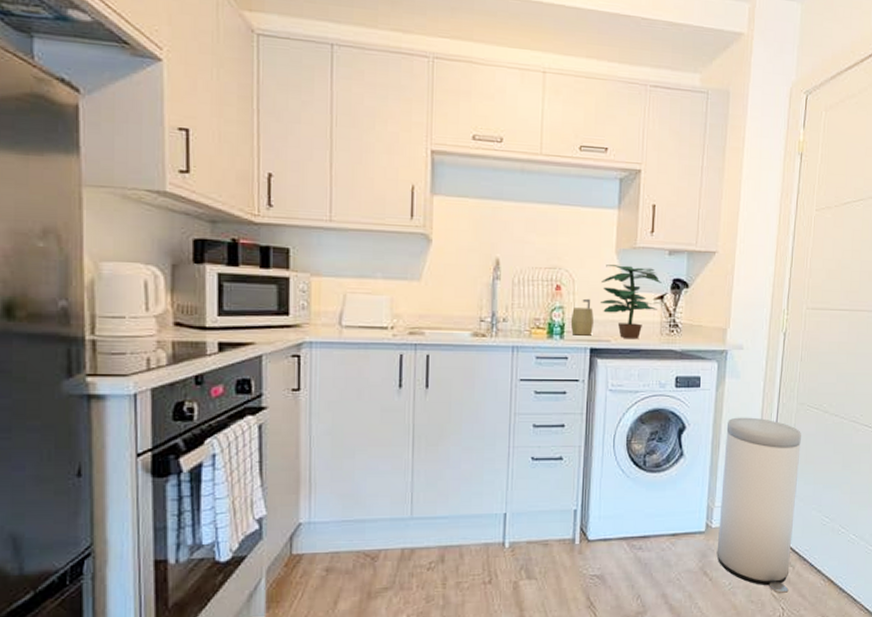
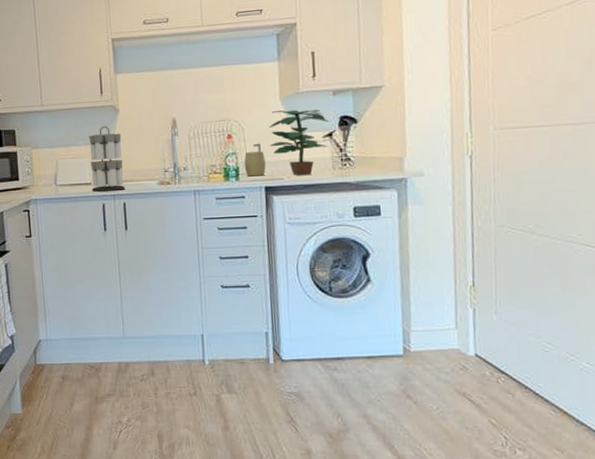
spice rack: none [387,257,432,341] -> present [89,126,125,193]
pedal bin: present [716,417,801,593] -> none [414,242,511,421]

